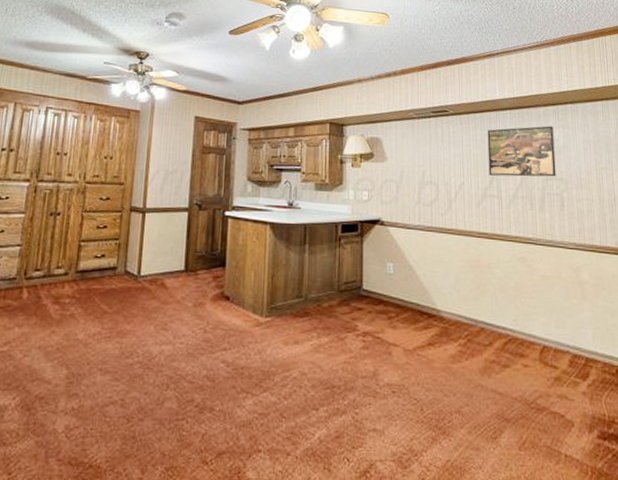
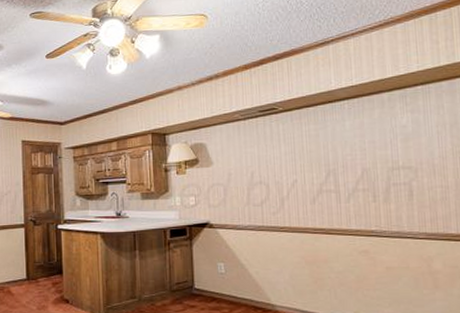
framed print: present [487,126,556,177] -> none [321,112,404,170]

